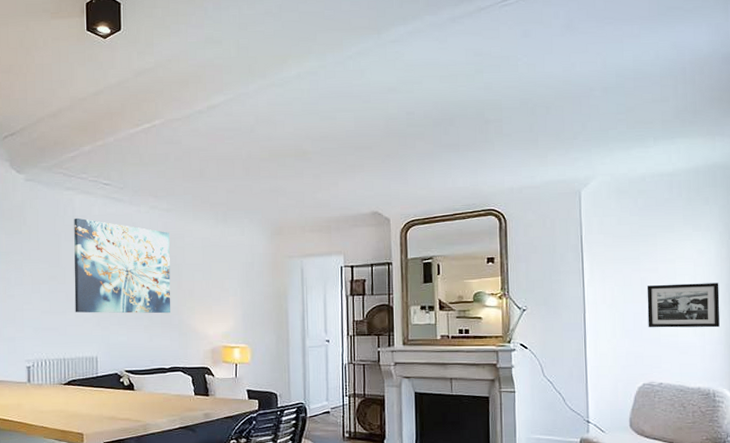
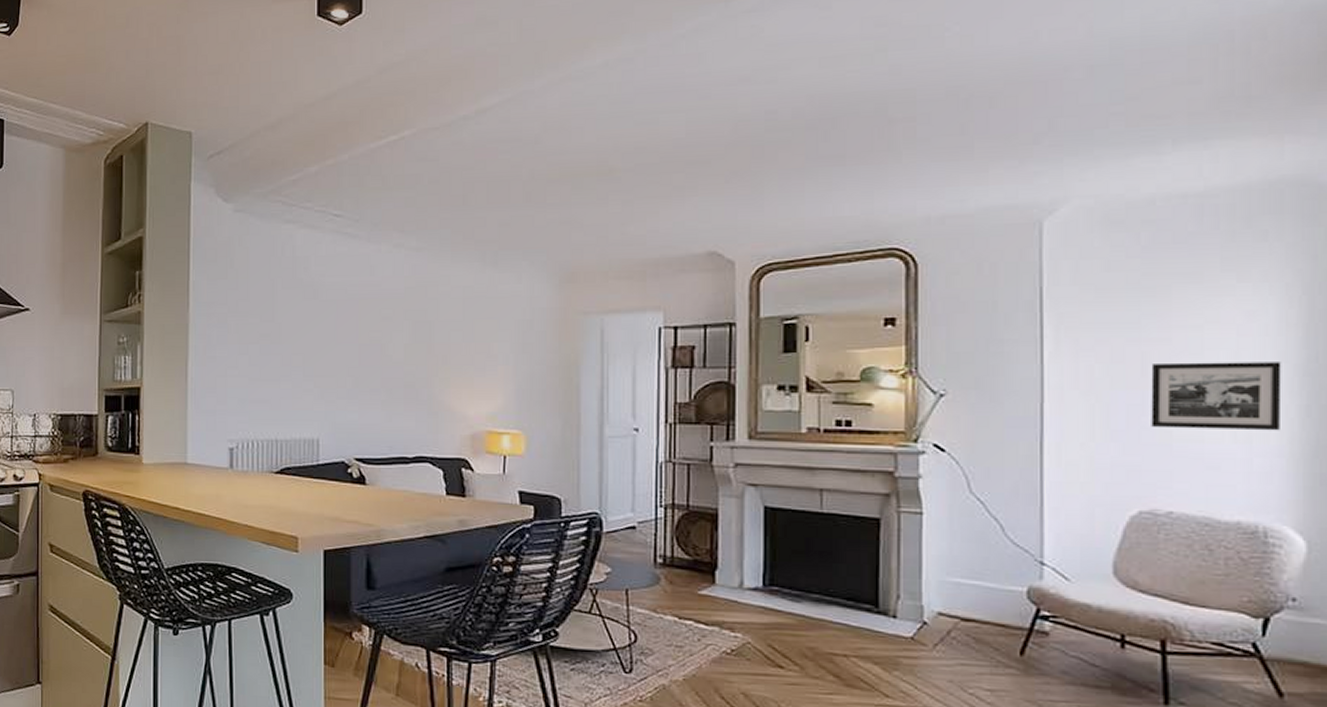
wall art: present [74,218,171,314] -> none [292,259,419,386]

